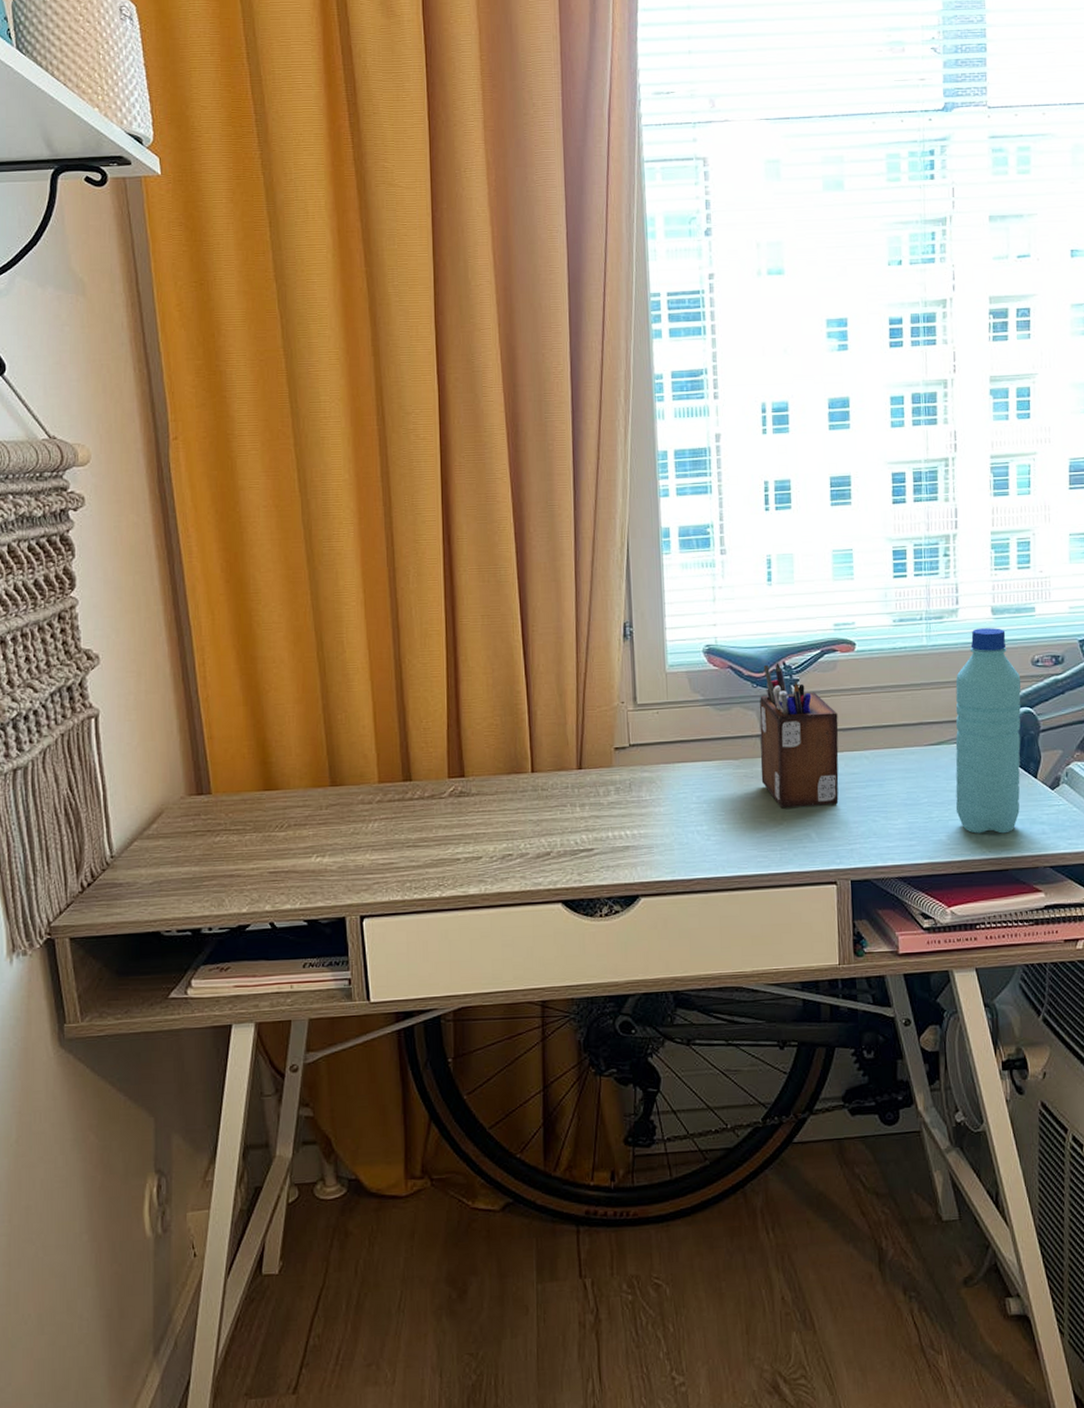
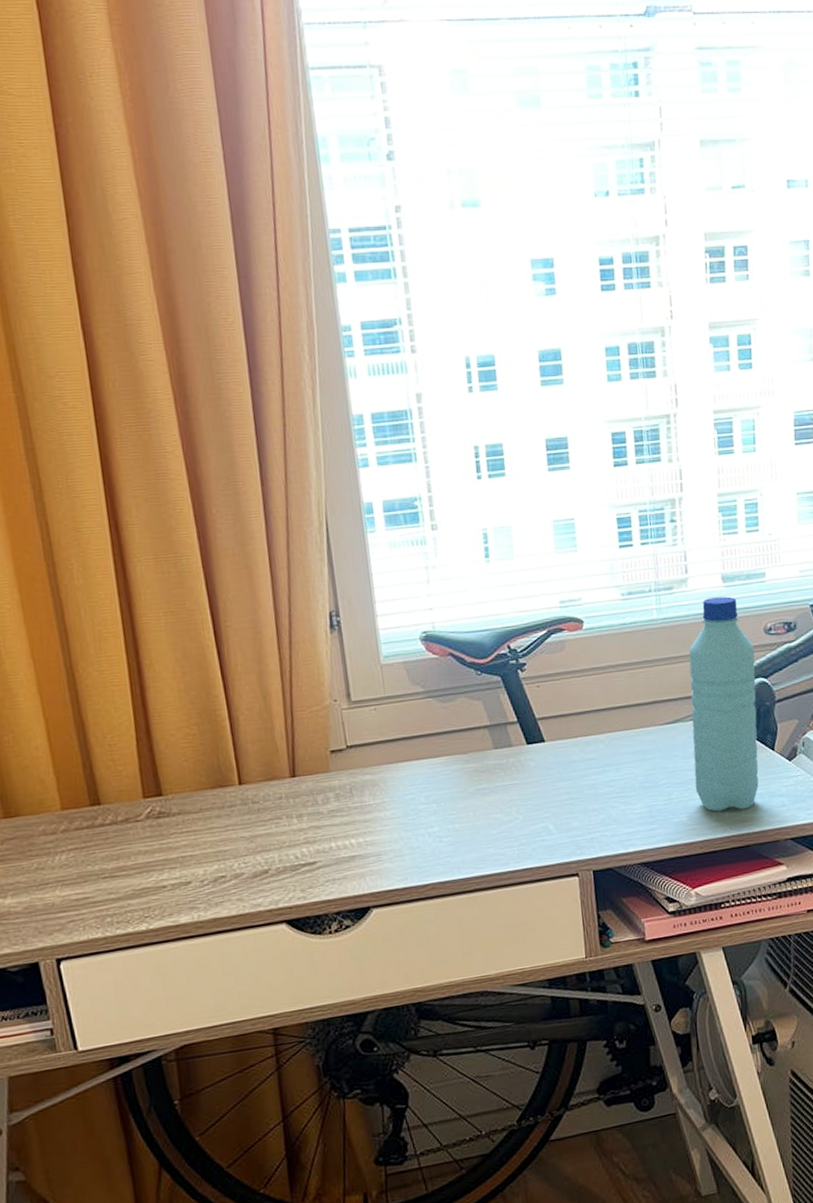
desk organizer: present [759,663,839,807] -> none [485,646,576,801]

